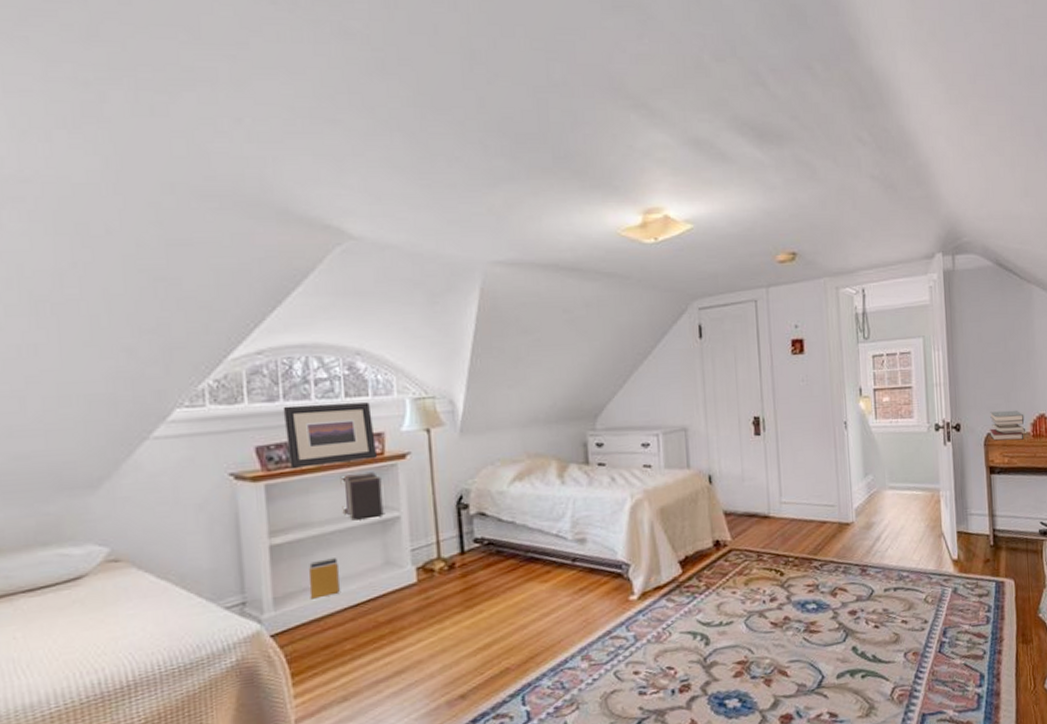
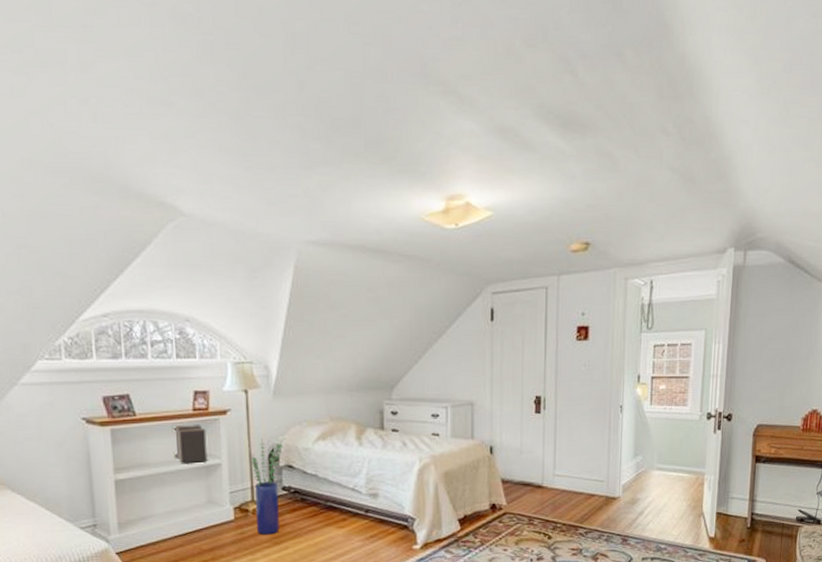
picture frame: present [283,402,377,468] -> none [125,363,202,417]
books: present [308,558,340,599] -> none [145,494,171,527]
vase: none [436,483,473,599] -> present [251,438,283,535]
books: present [990,410,1026,441] -> none [760,404,797,433]

